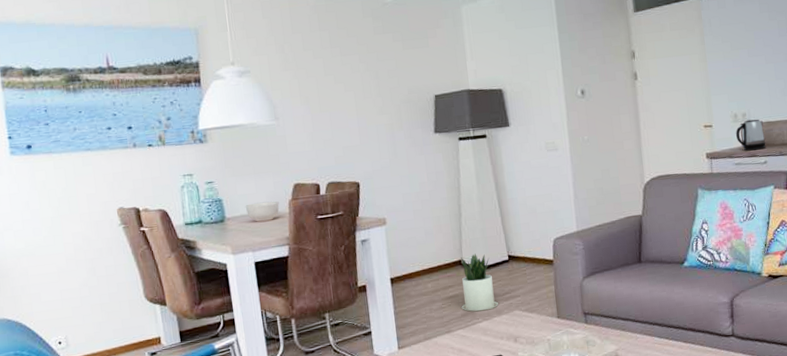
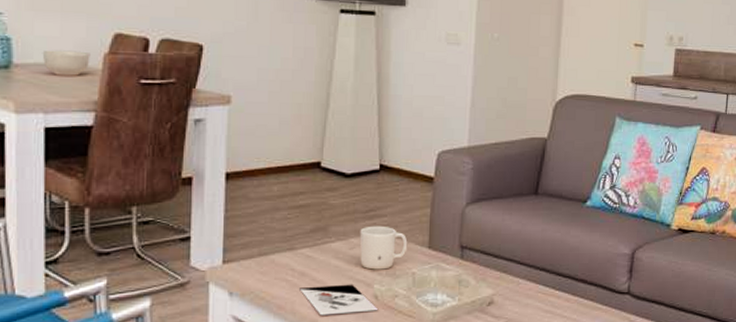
planter: present [461,253,498,313] -> none [311,156,359,230]
mug: none [500,304,541,341] -> present [359,225,408,270]
kettle: present [736,119,767,152] -> none [668,45,700,82]

